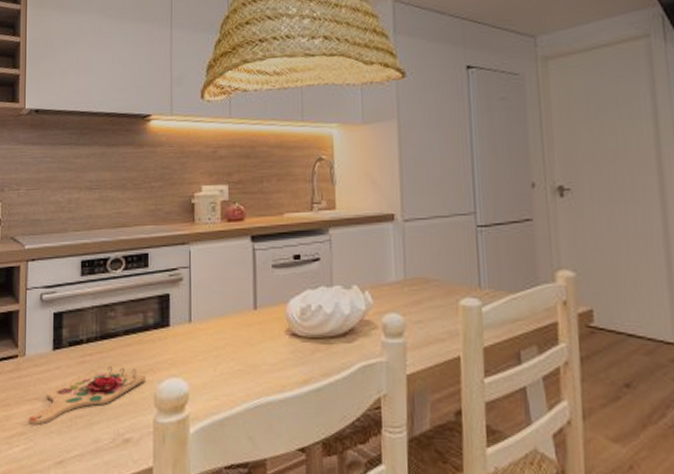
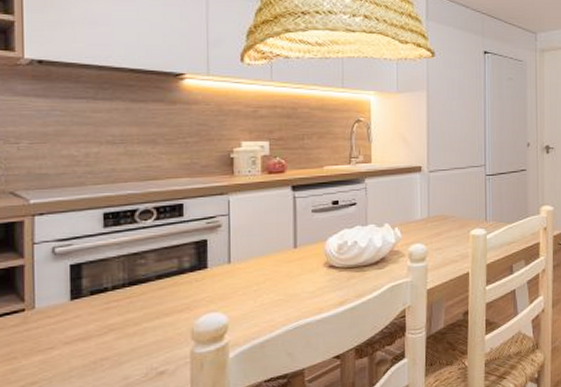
cutting board: present [29,367,147,425] -> none [42,308,182,373]

